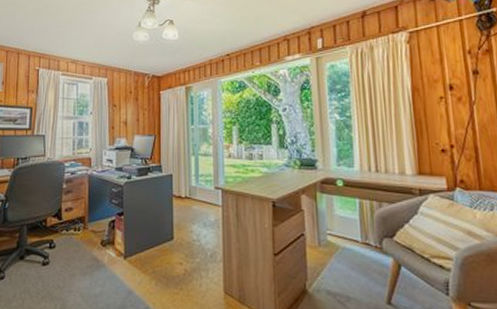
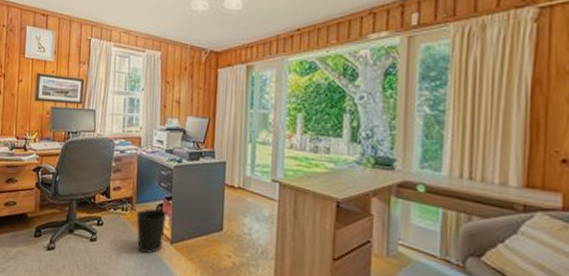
wastebasket: none [89,226,120,270] -> present [136,209,167,254]

